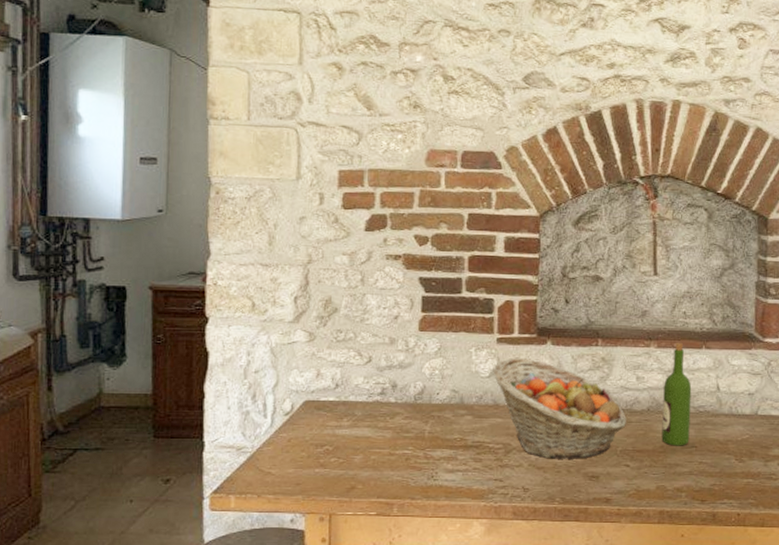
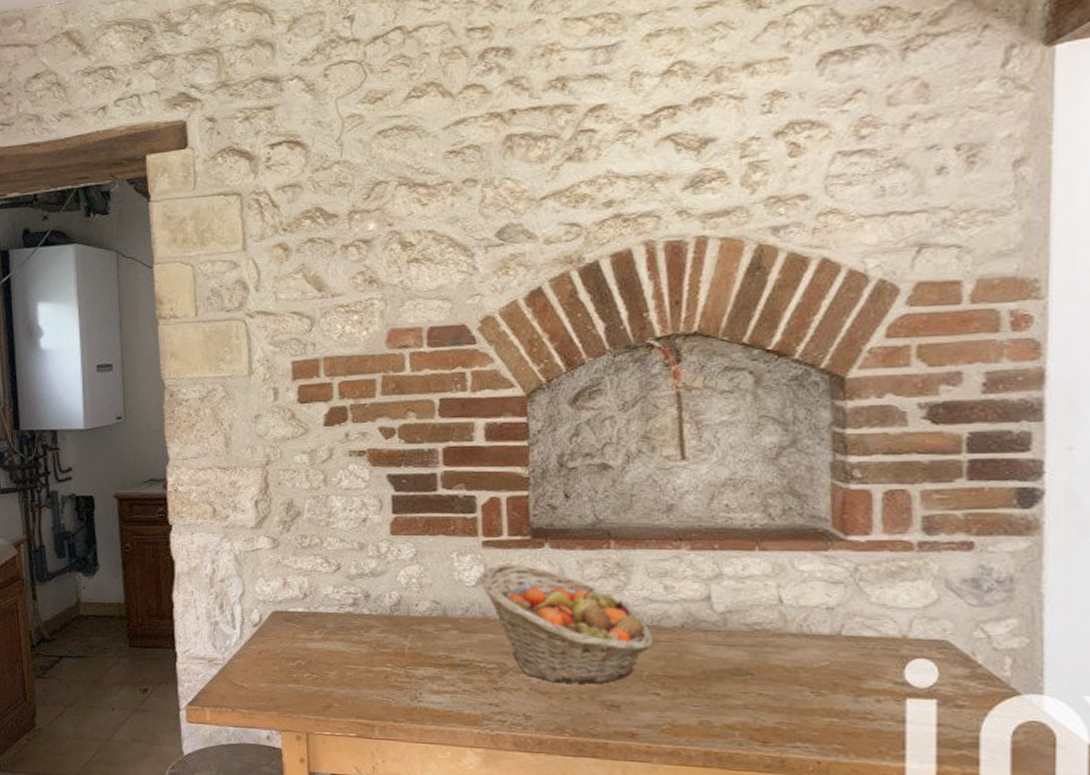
wine bottle: present [661,342,692,446] -> none [702,542,742,673]

